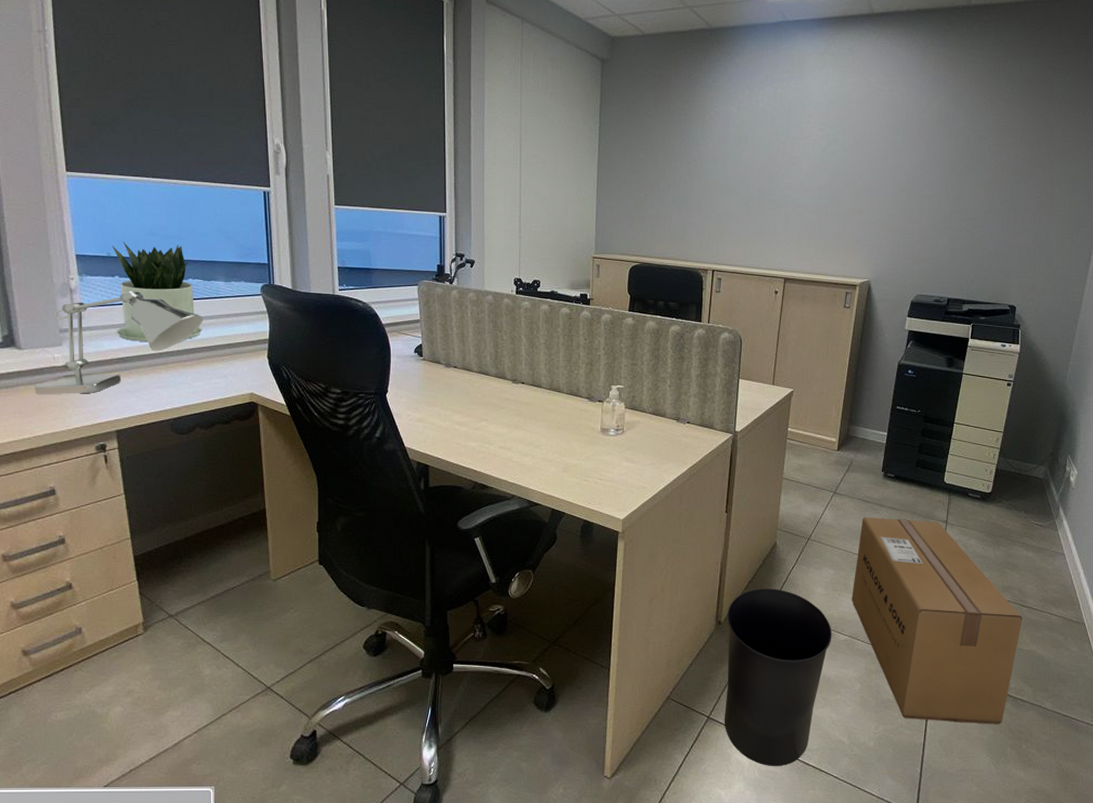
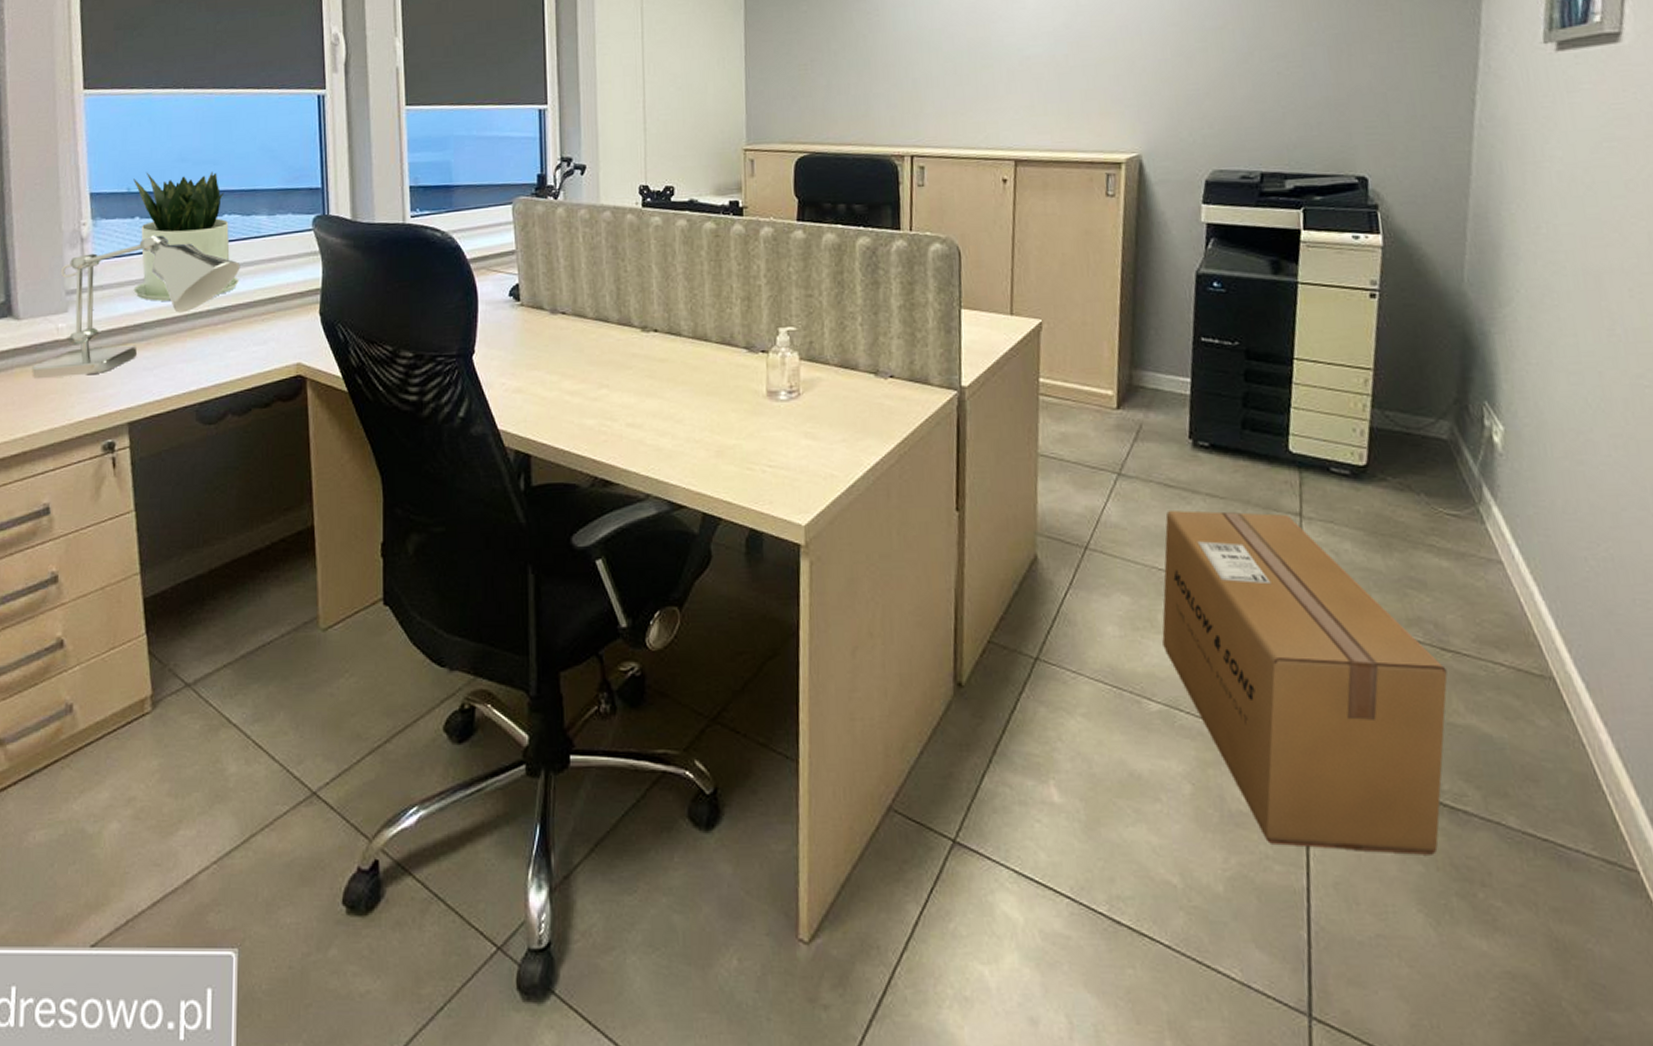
waste bin: present [724,588,832,767] -> none [970,628,1138,927]

